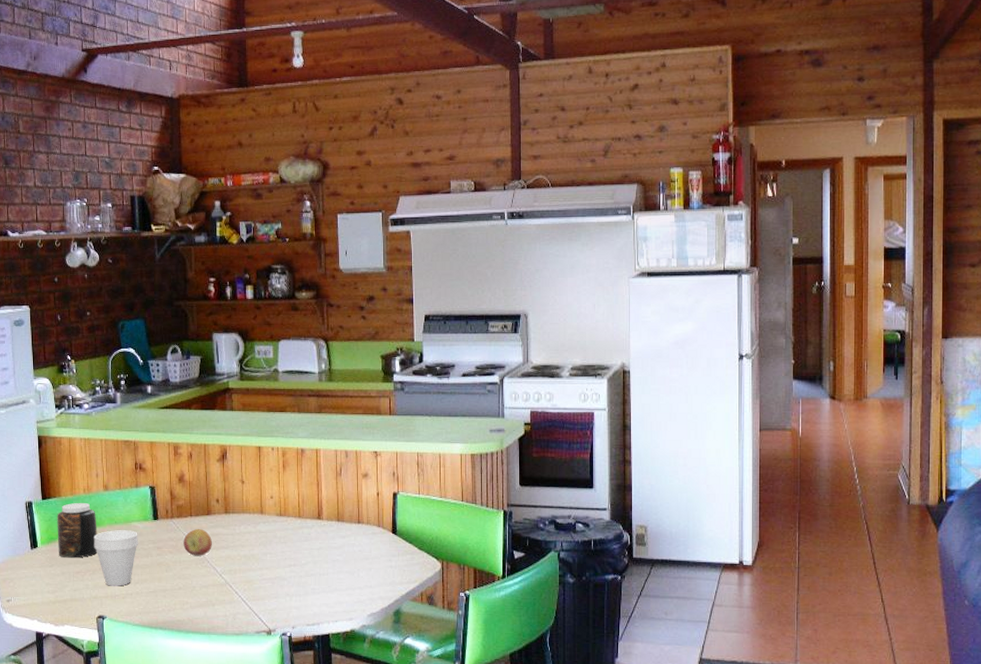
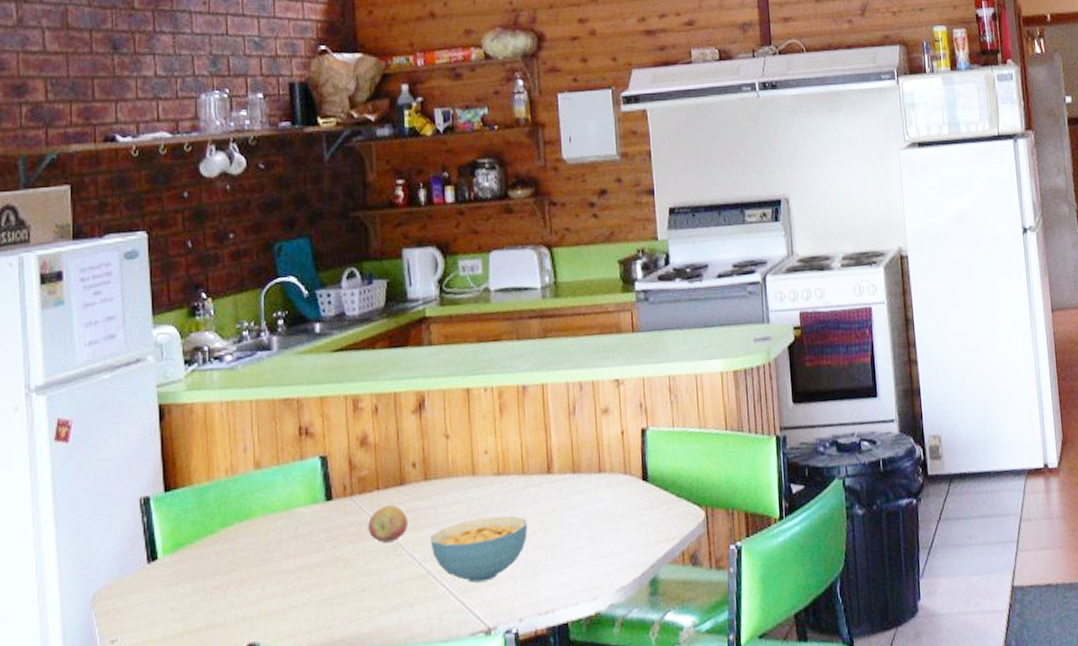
jar: present [57,502,98,558] -> none [186,488,246,569]
cup: present [93,530,138,586] -> none [240,519,305,600]
cereal bowl: none [228,547,301,595] -> present [430,515,528,583]

